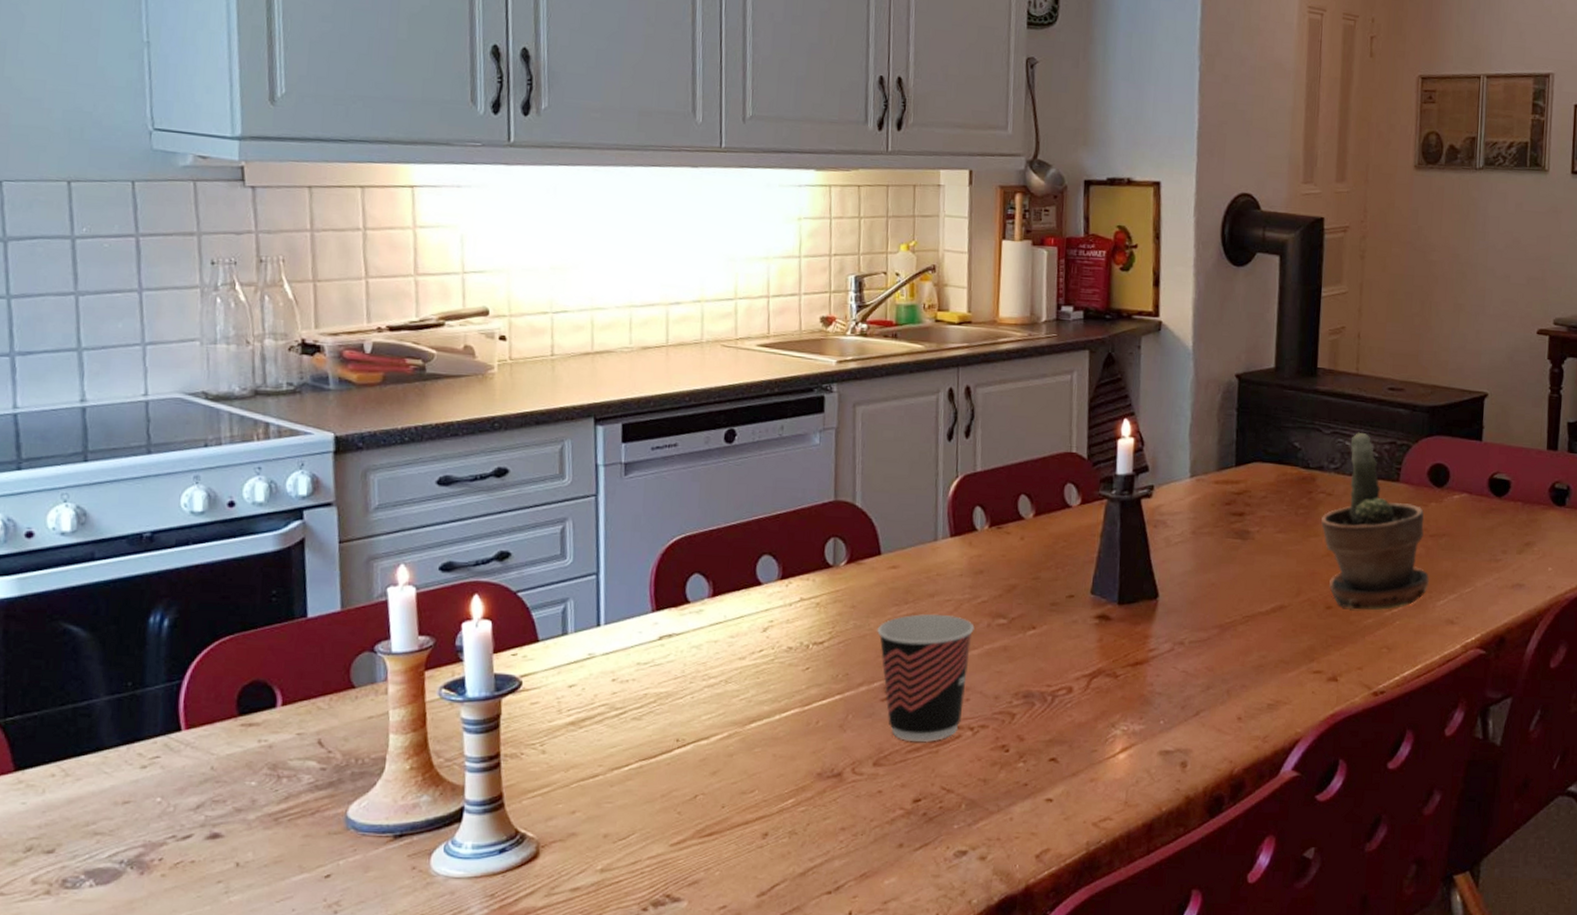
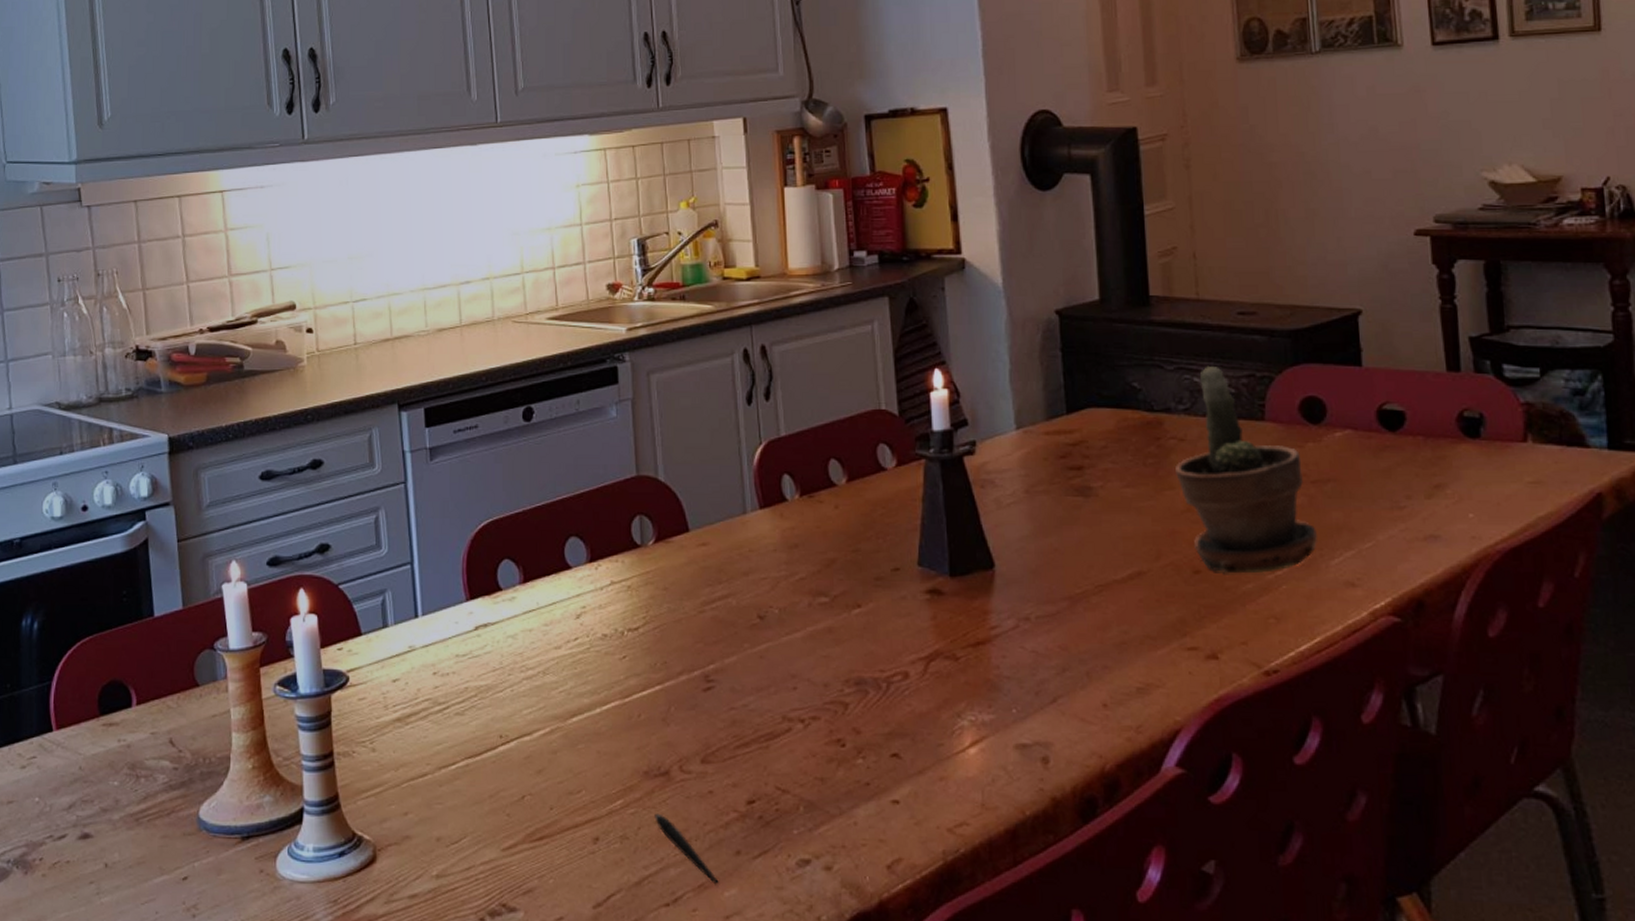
pen: none [824,811,880,874] -> present [654,813,719,885]
cup: present [877,614,975,742] -> none [692,595,795,736]

